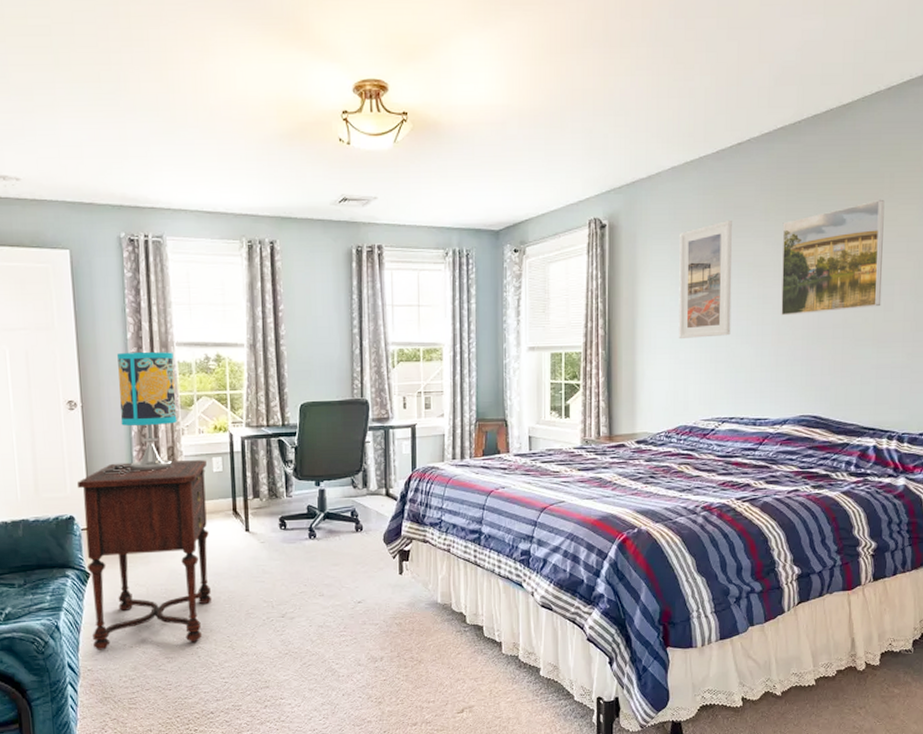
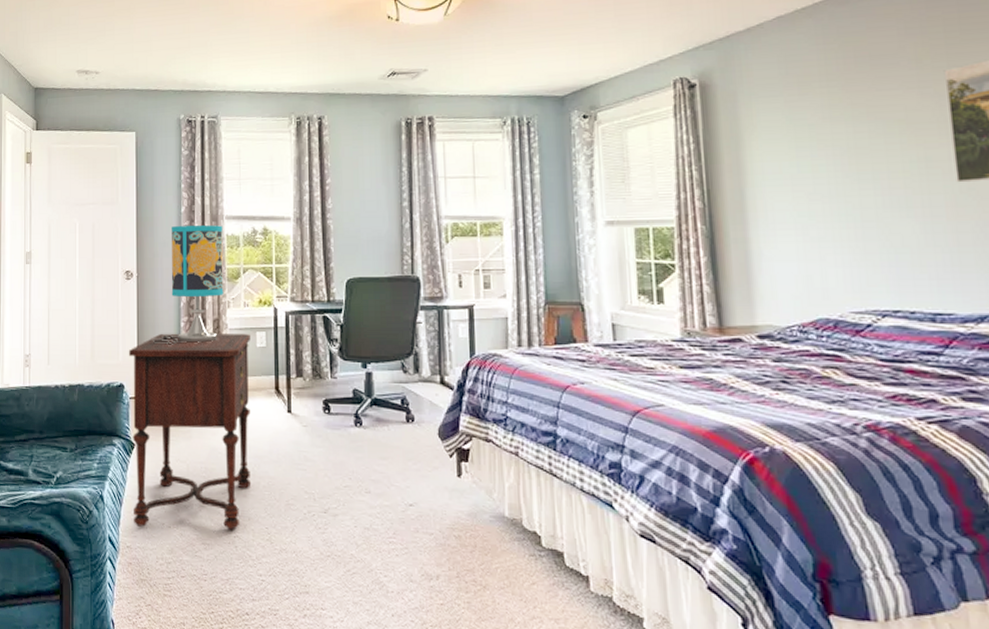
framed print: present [678,219,732,340] -> none [796,70,882,213]

